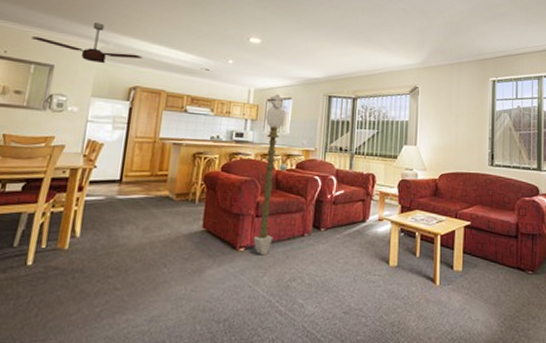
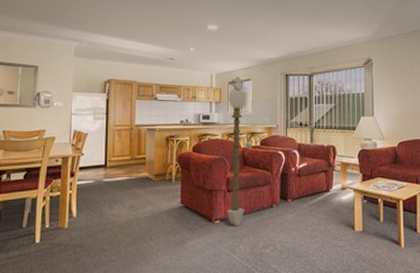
ceiling fan: present [32,23,143,64] -> none [17,24,113,61]

